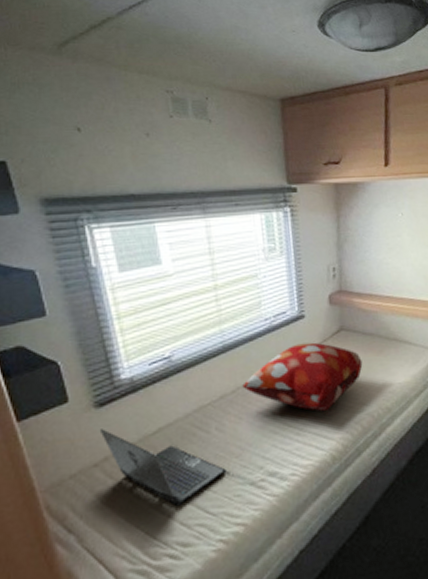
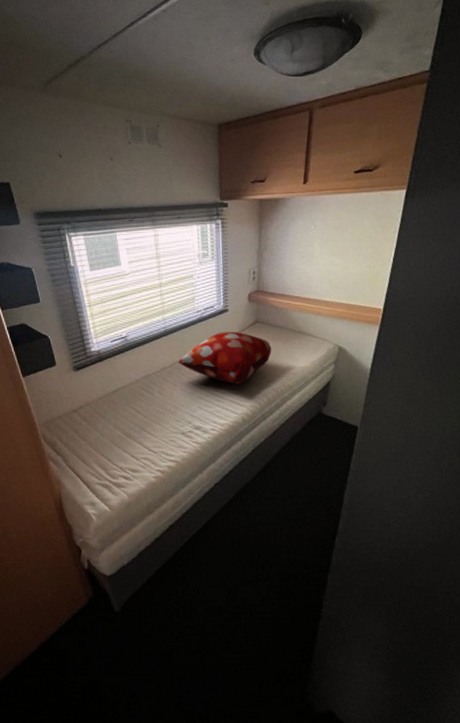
laptop: present [99,429,225,507] -> none [77,386,163,445]

